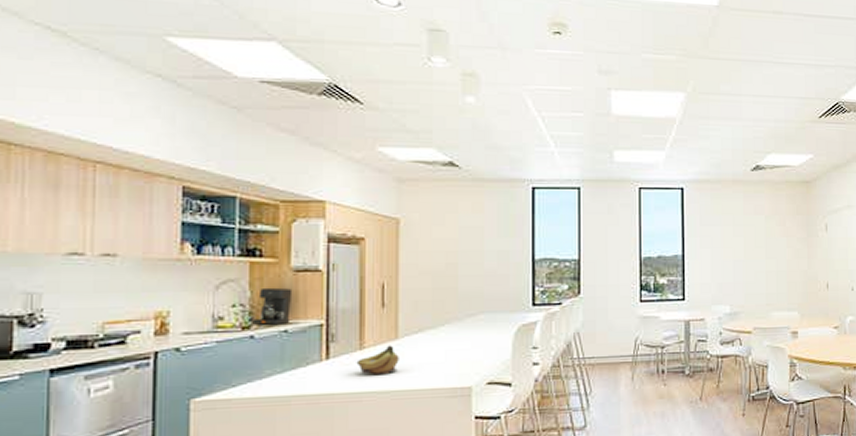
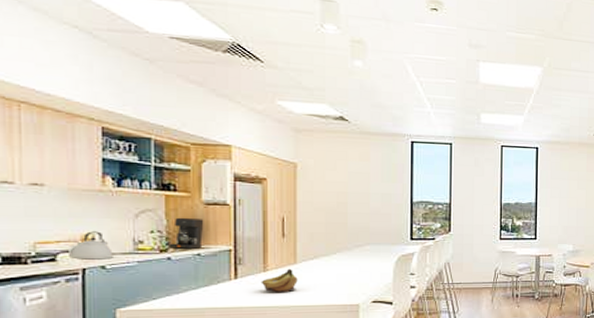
kettle: none [140,307,189,341] -> present [69,231,113,260]

